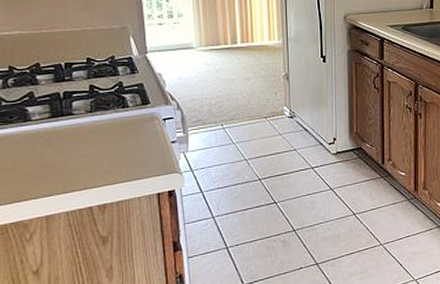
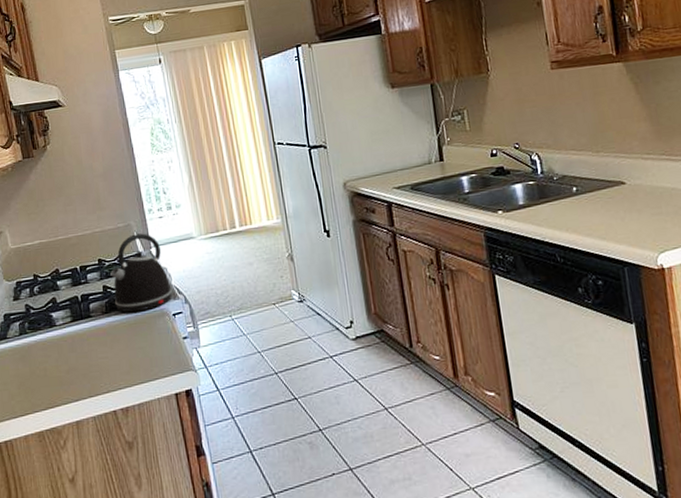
kettle: none [99,37,165,114] -> present [110,233,173,313]

